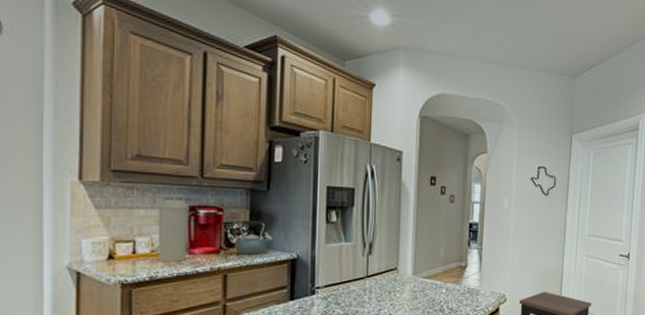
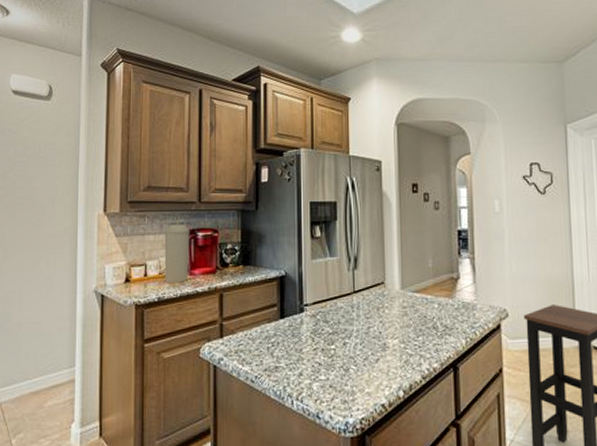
kettle: present [235,220,273,255] -> none [229,240,263,274]

